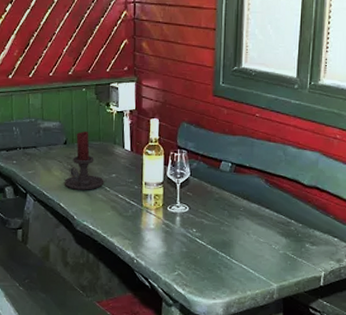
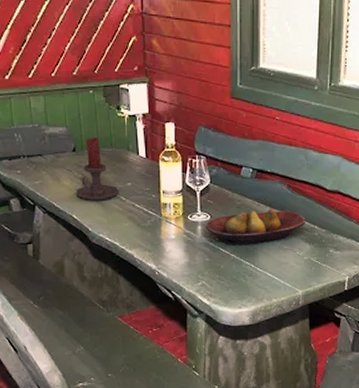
fruit bowl: none [184,202,283,237] -> present [206,208,306,245]

